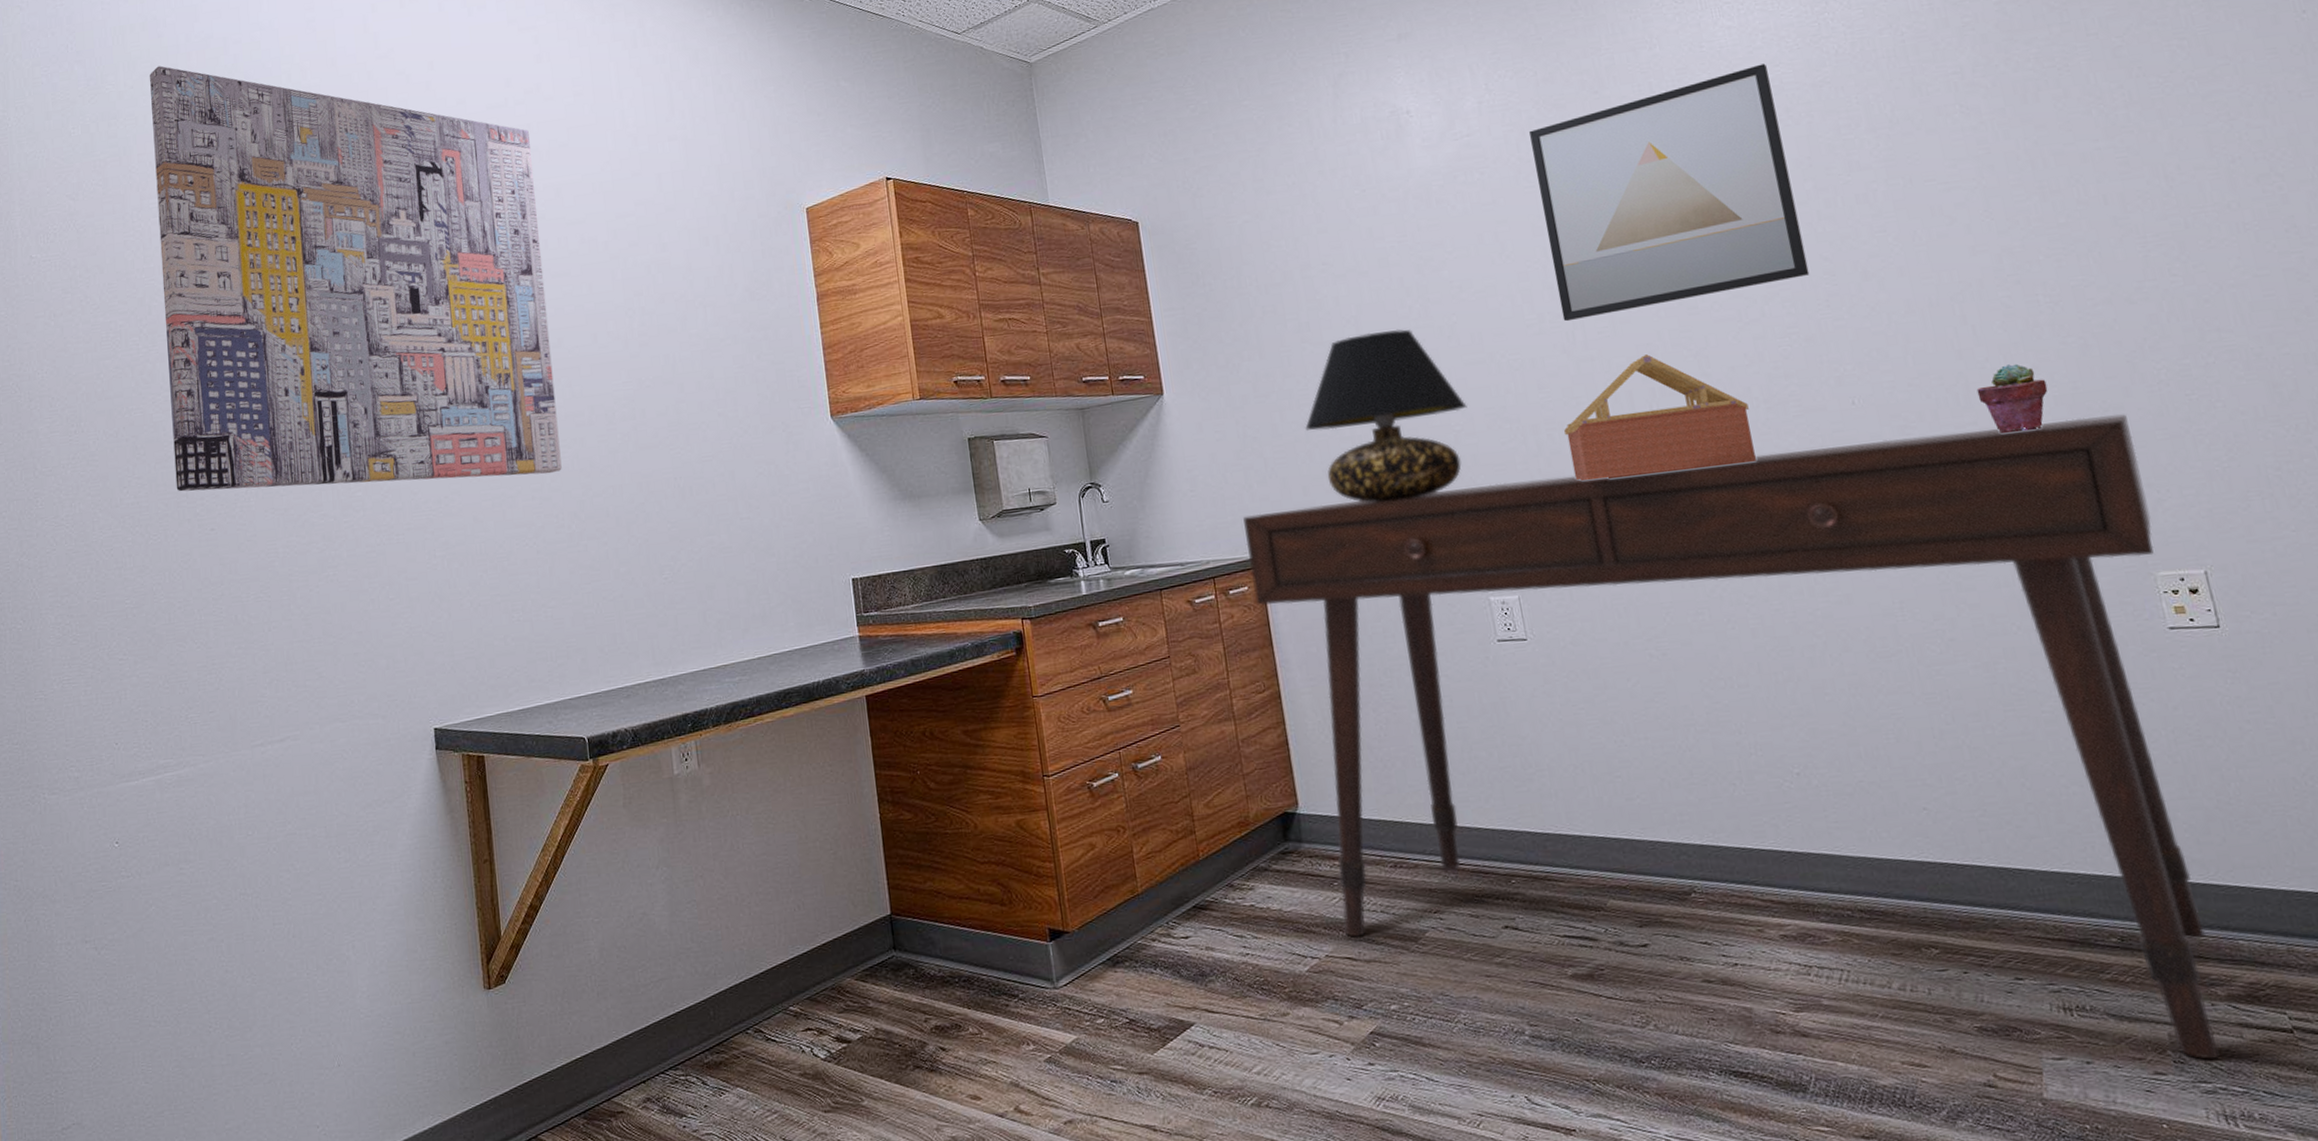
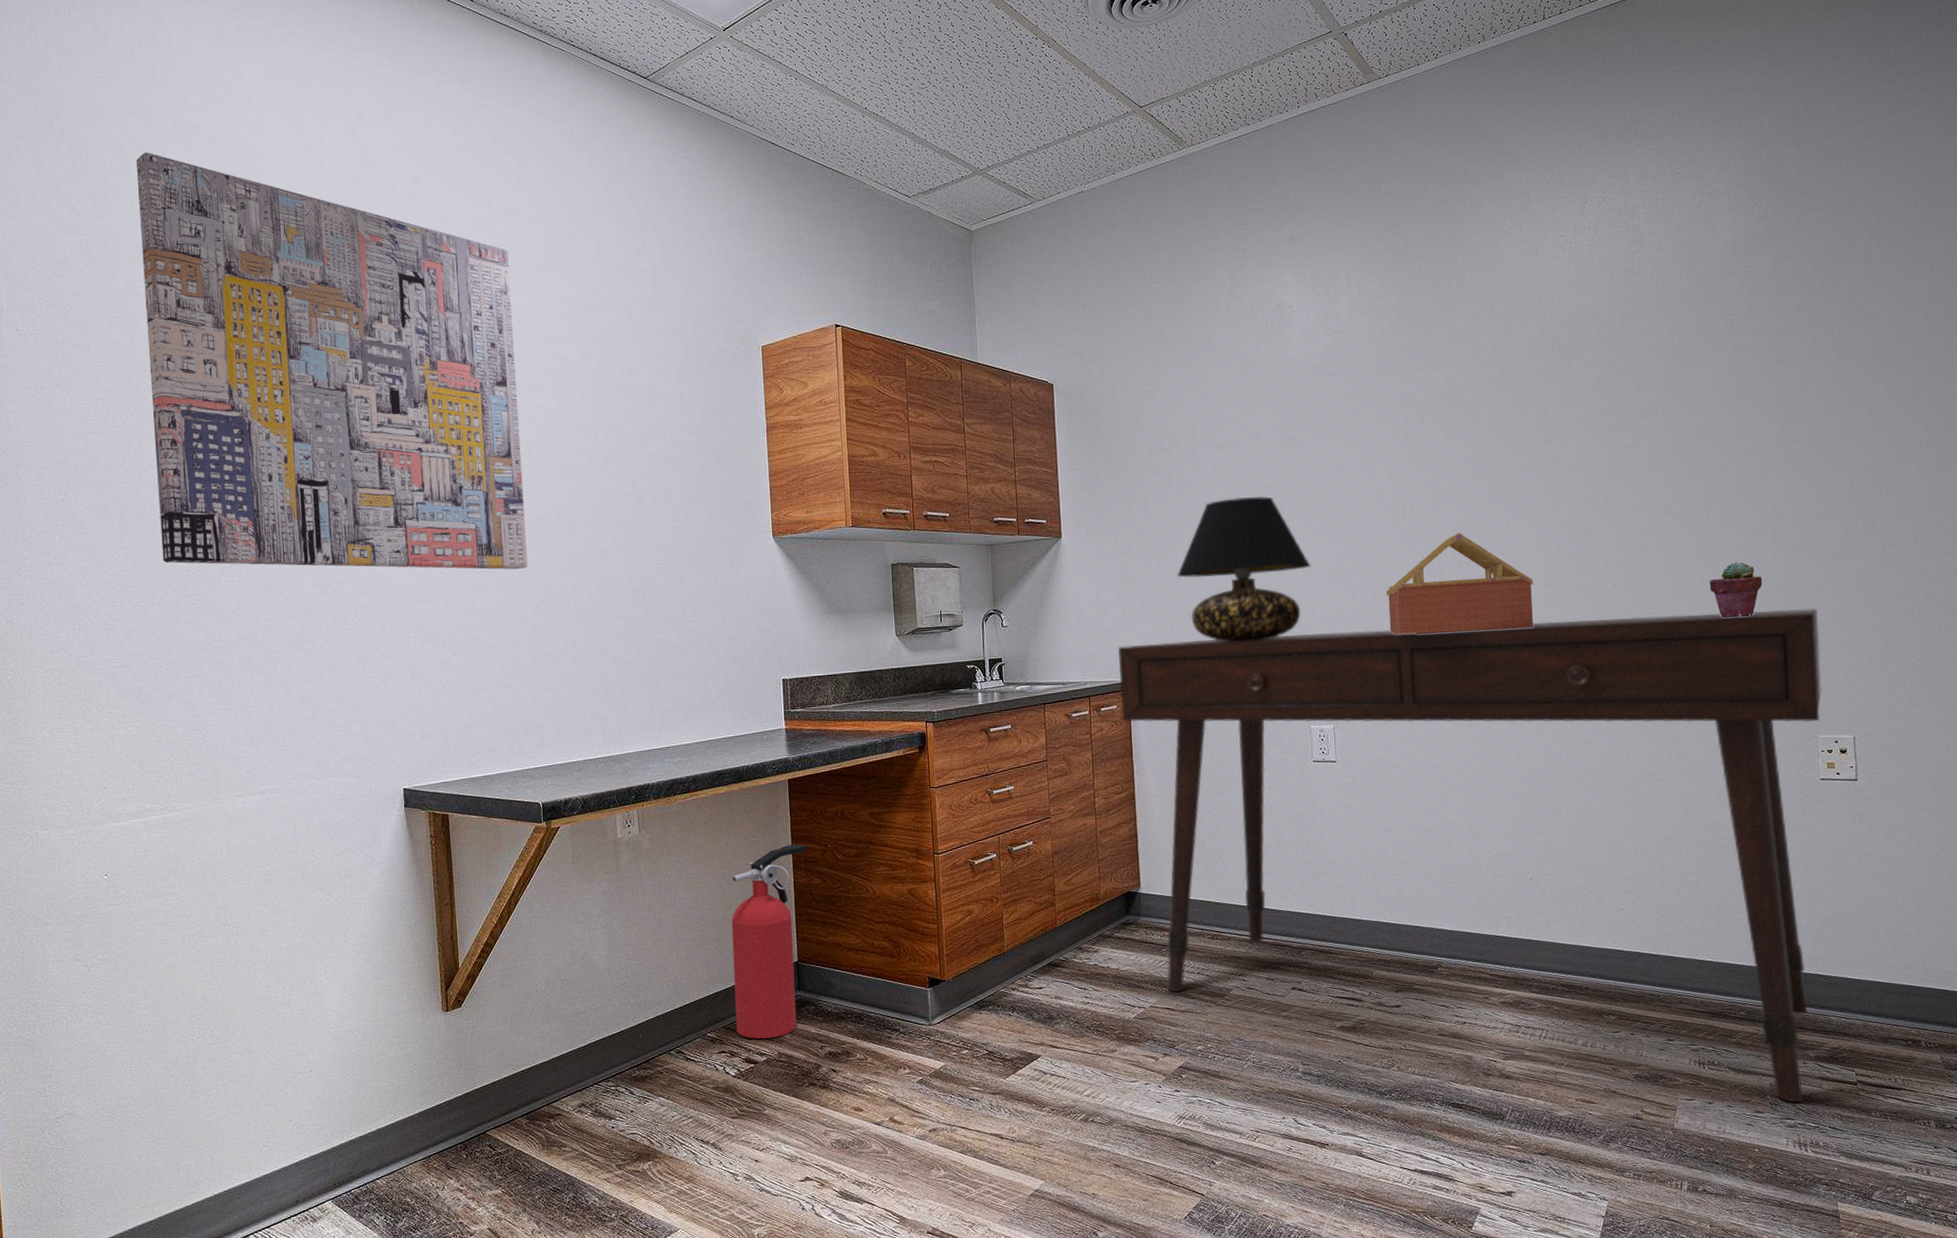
fire extinguisher: none [806,772,894,1012] -> present [731,844,807,1039]
wall art: present [1529,63,1810,322] -> none [1389,292,1596,500]

